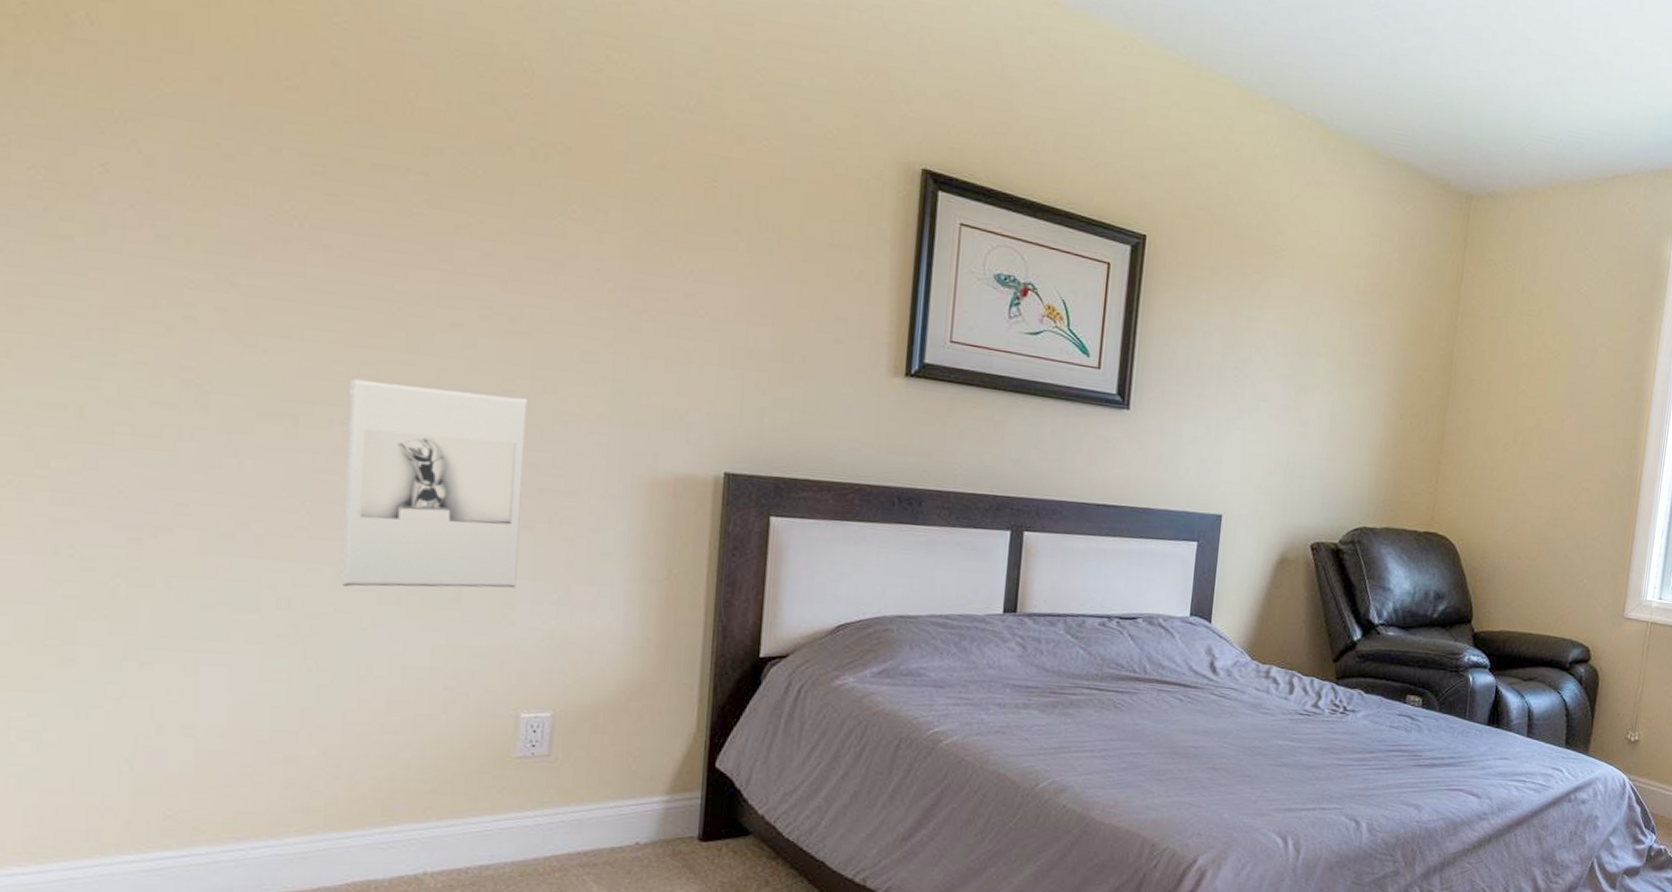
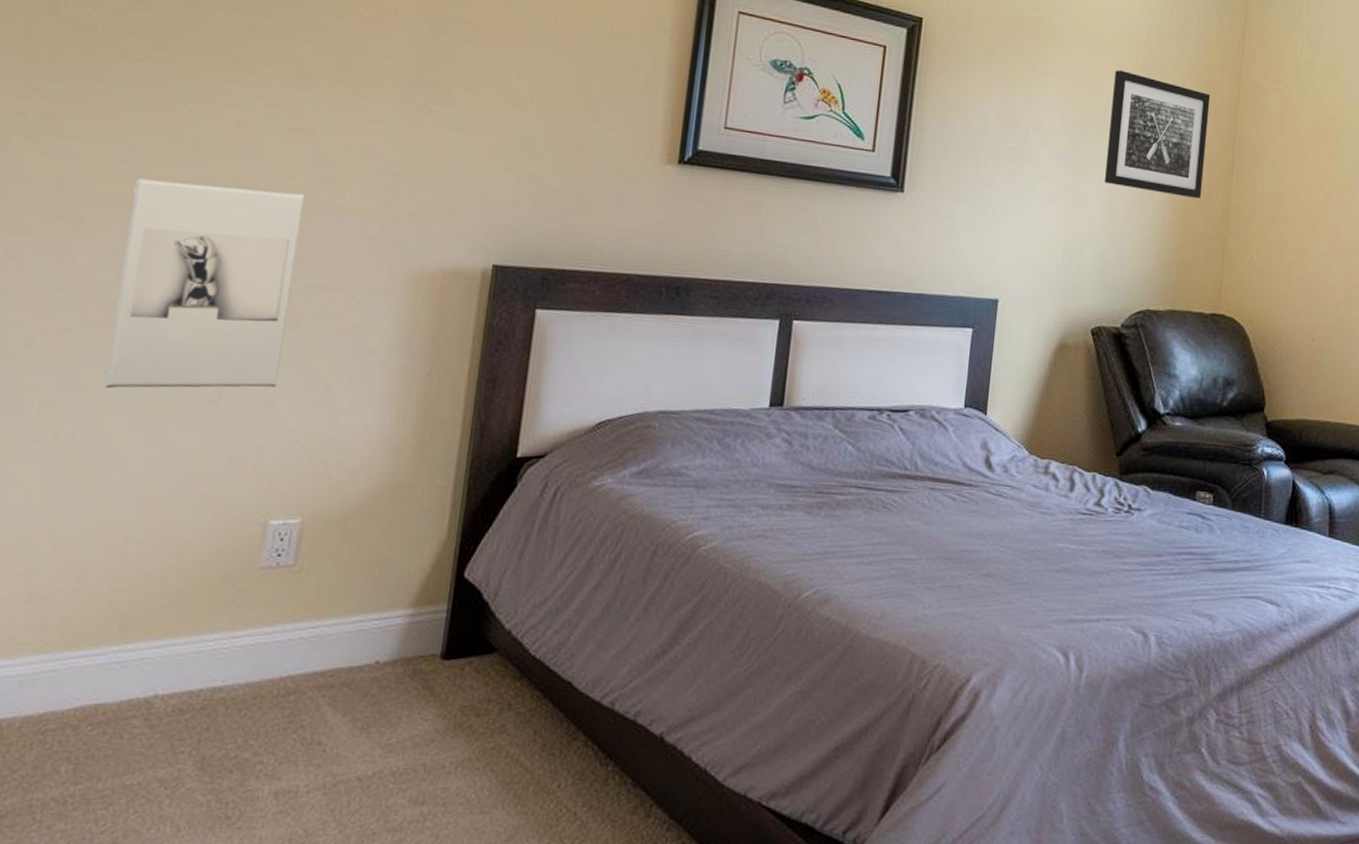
wall art: none [1325,293,1429,422] -> present [1105,70,1211,199]

